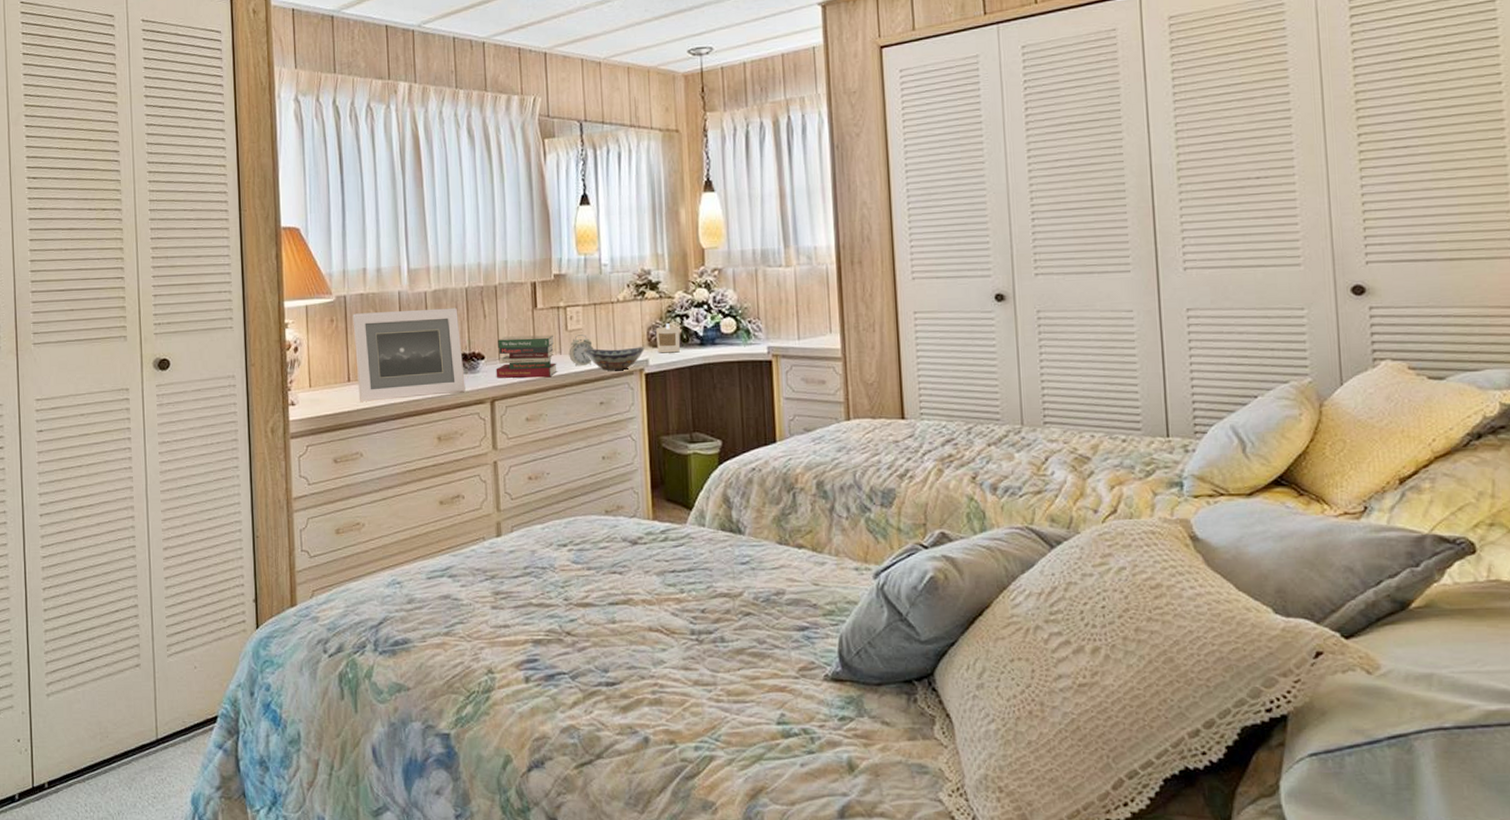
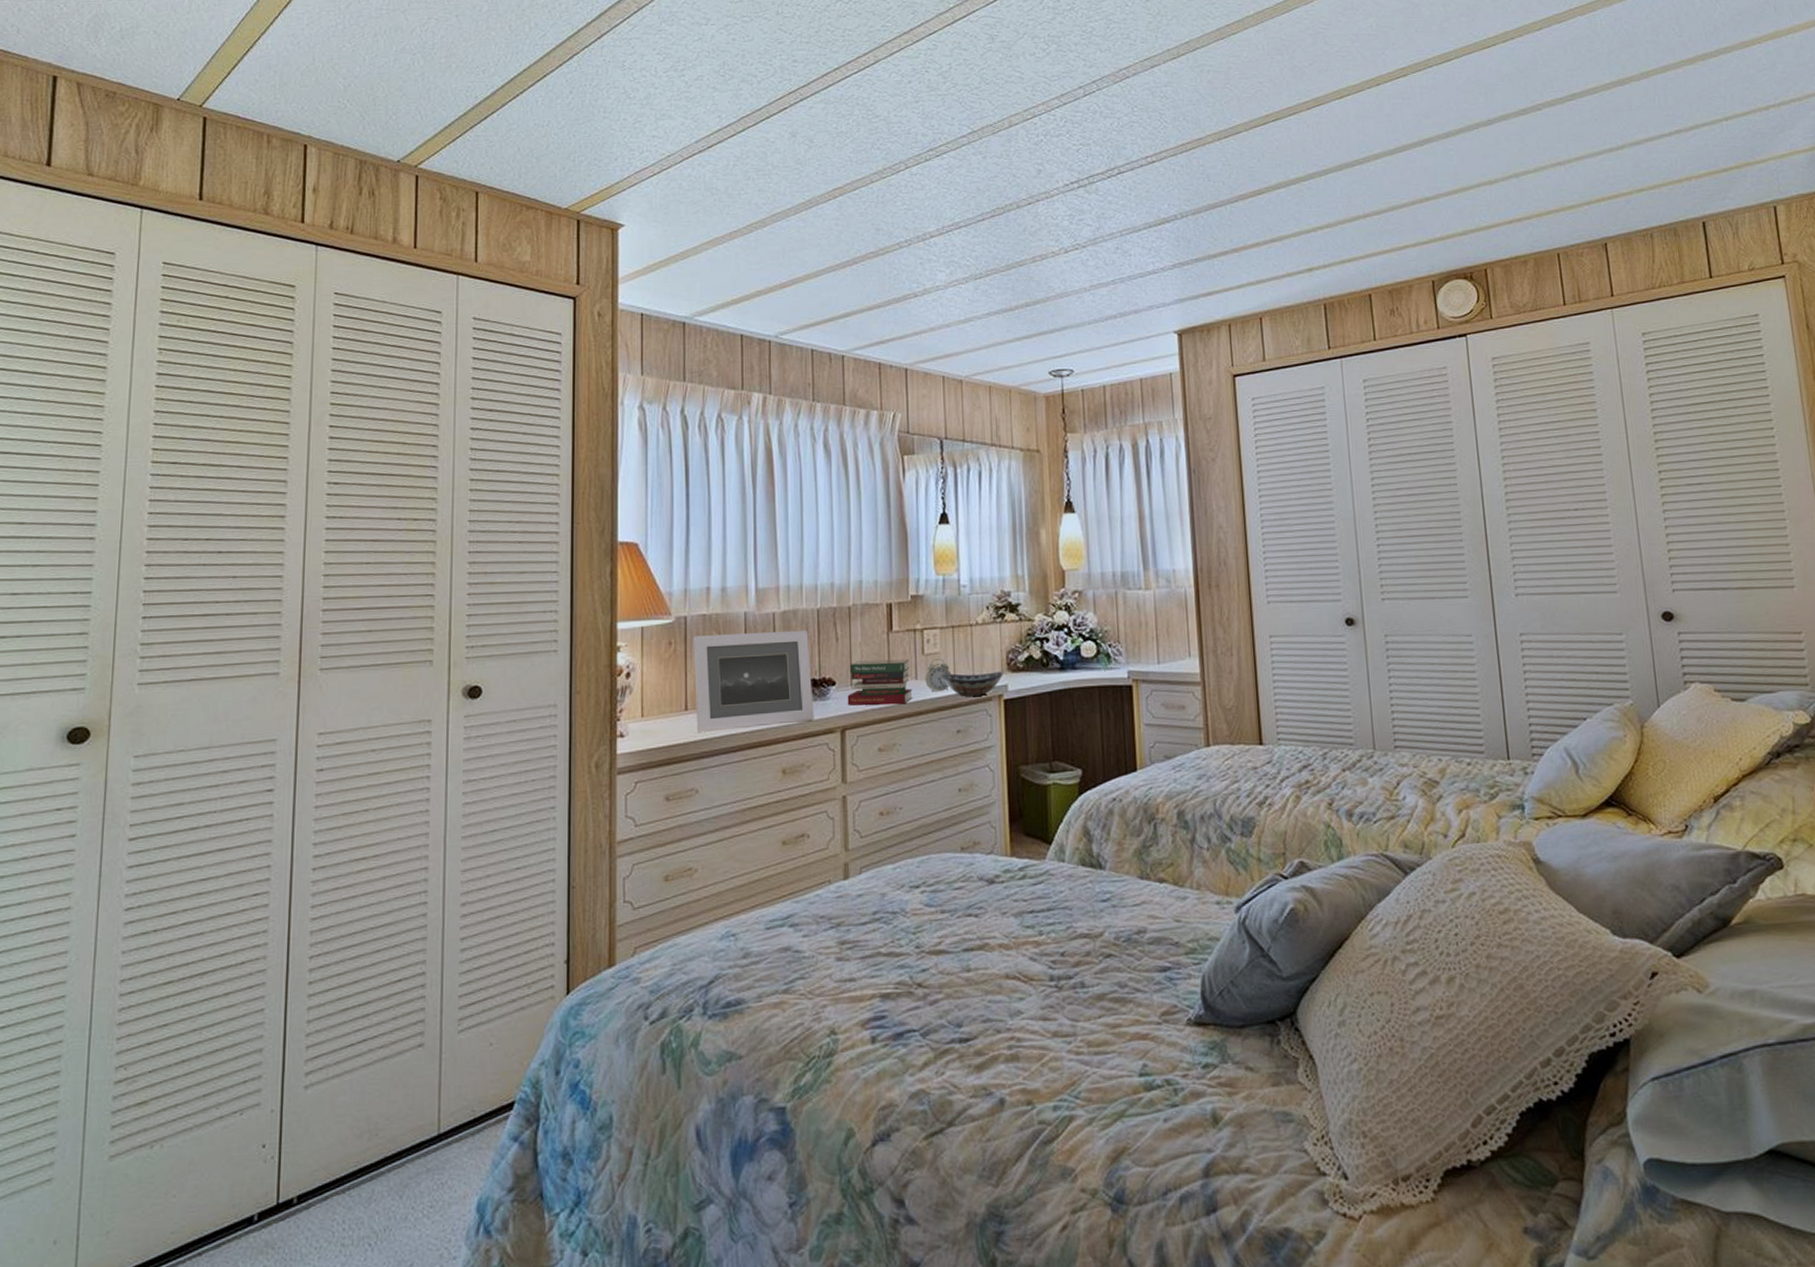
candle: present [656,323,681,353] -> none [1016,647,1041,678]

